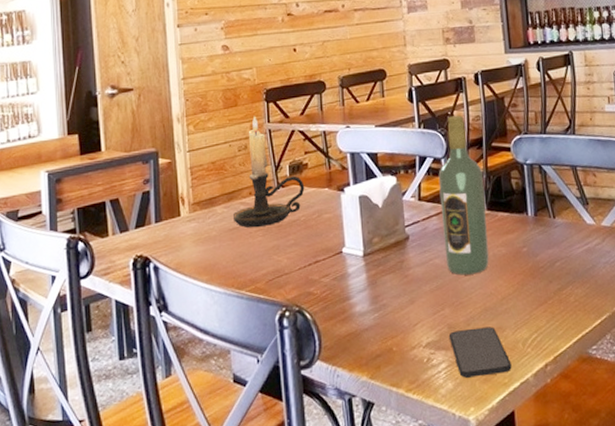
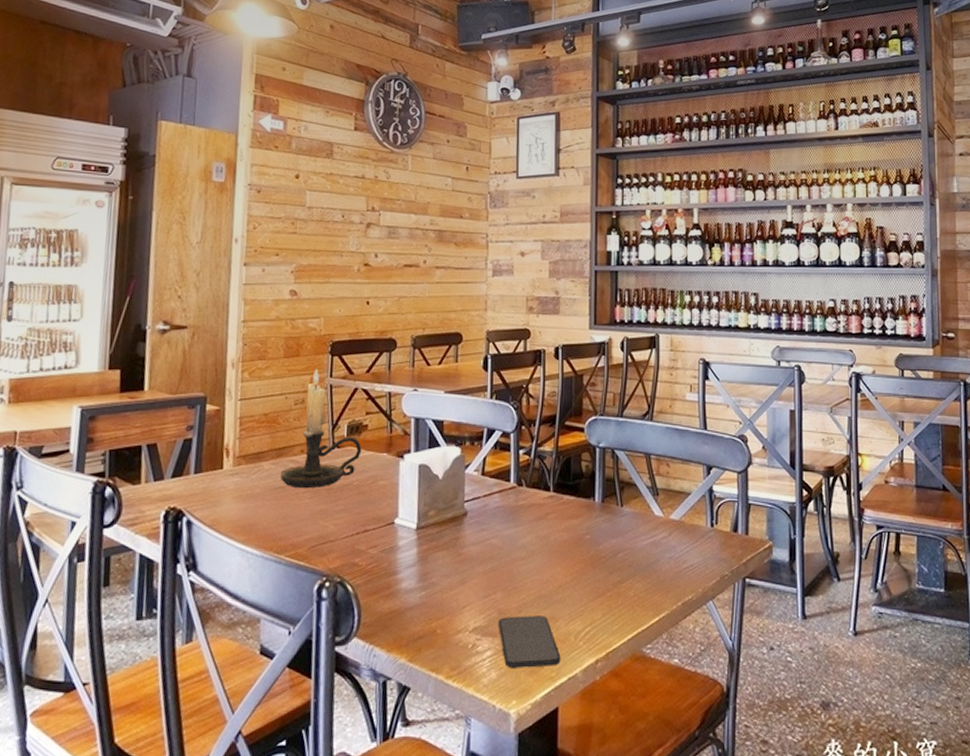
wine bottle: present [438,115,489,275] -> none [503,389,553,559]

